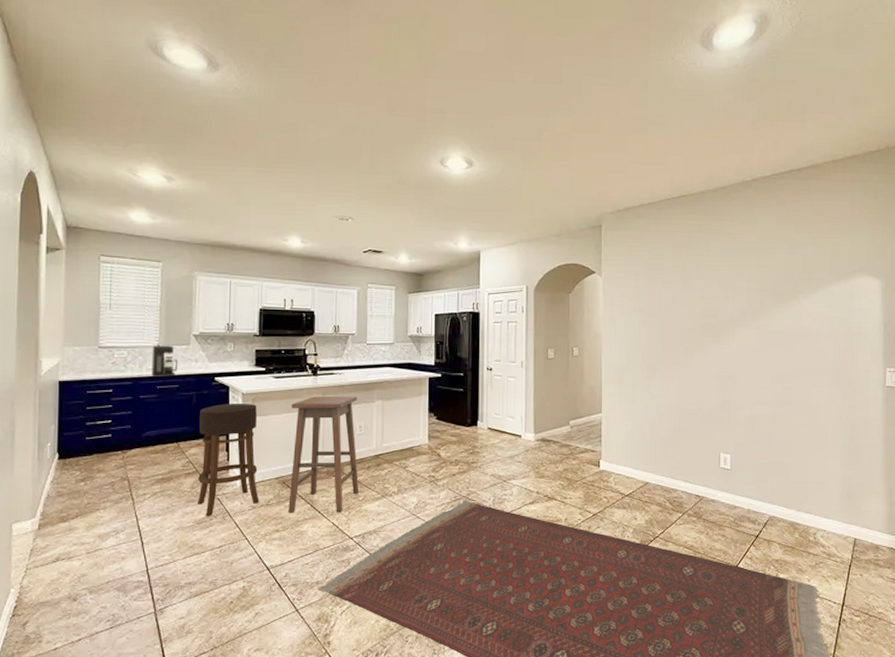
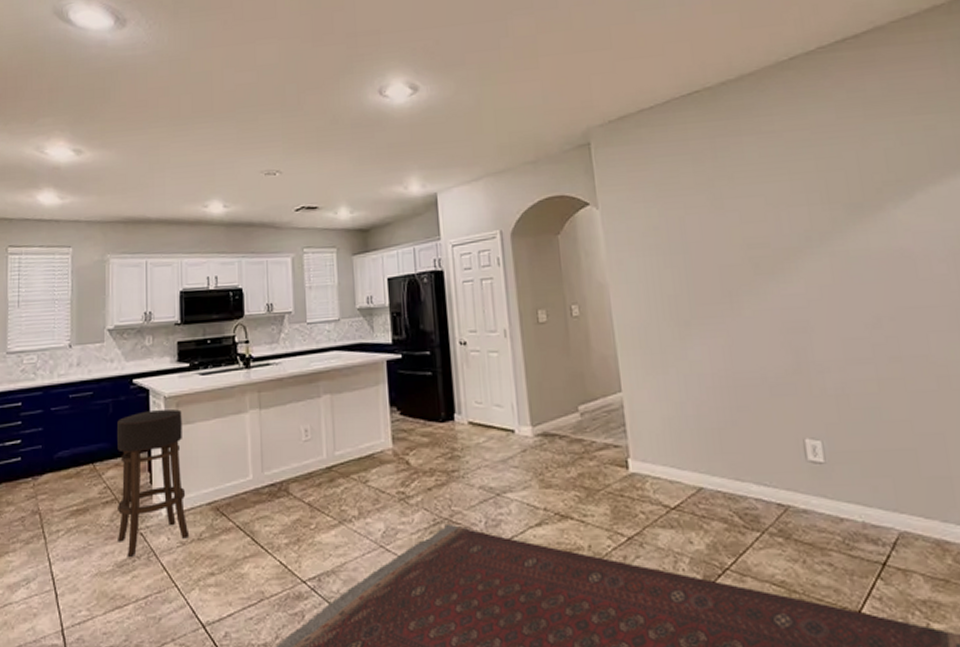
coffee maker: present [151,345,178,378] -> none [63,344,92,385]
bar stool: present [288,396,360,513] -> none [221,391,311,549]

